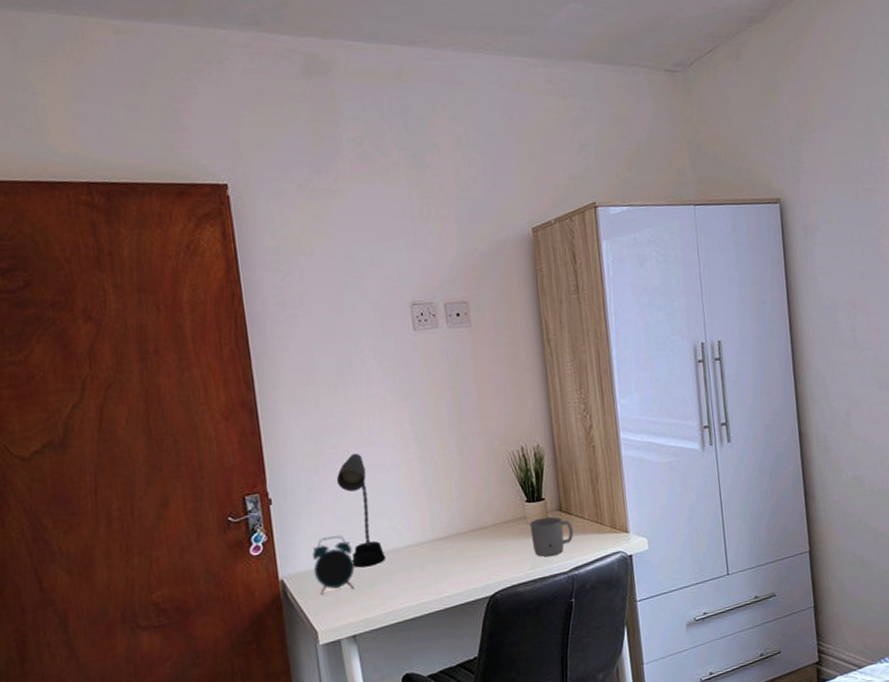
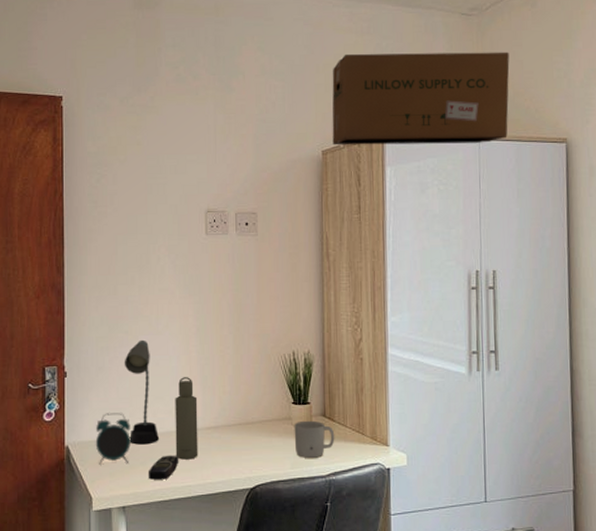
mobile phone: none [377,573,411,603] -> present [148,455,179,480]
bottle: none [398,487,431,577] -> present [175,377,198,460]
box: none [535,109,722,222] -> present [332,51,510,146]

